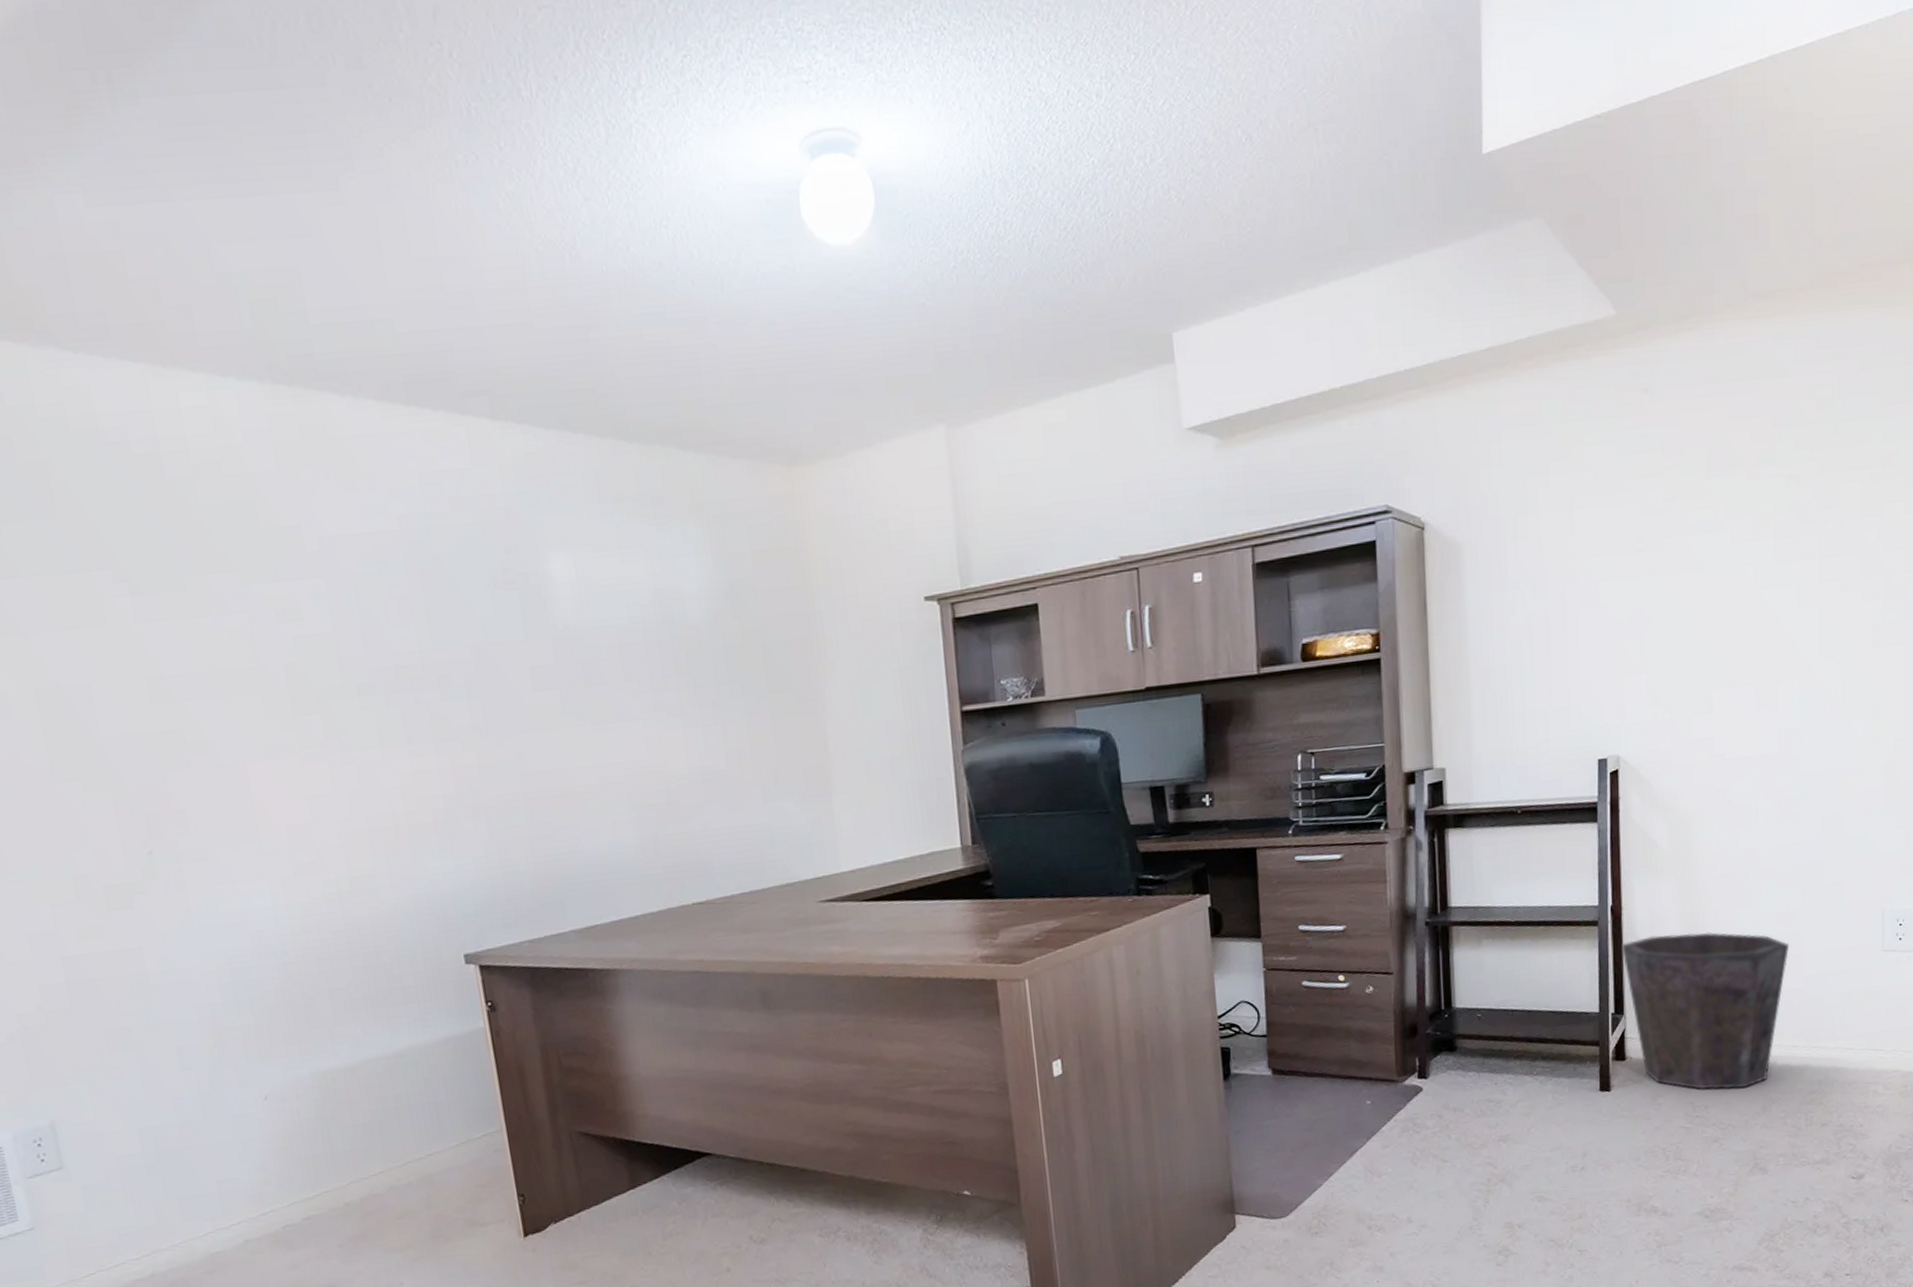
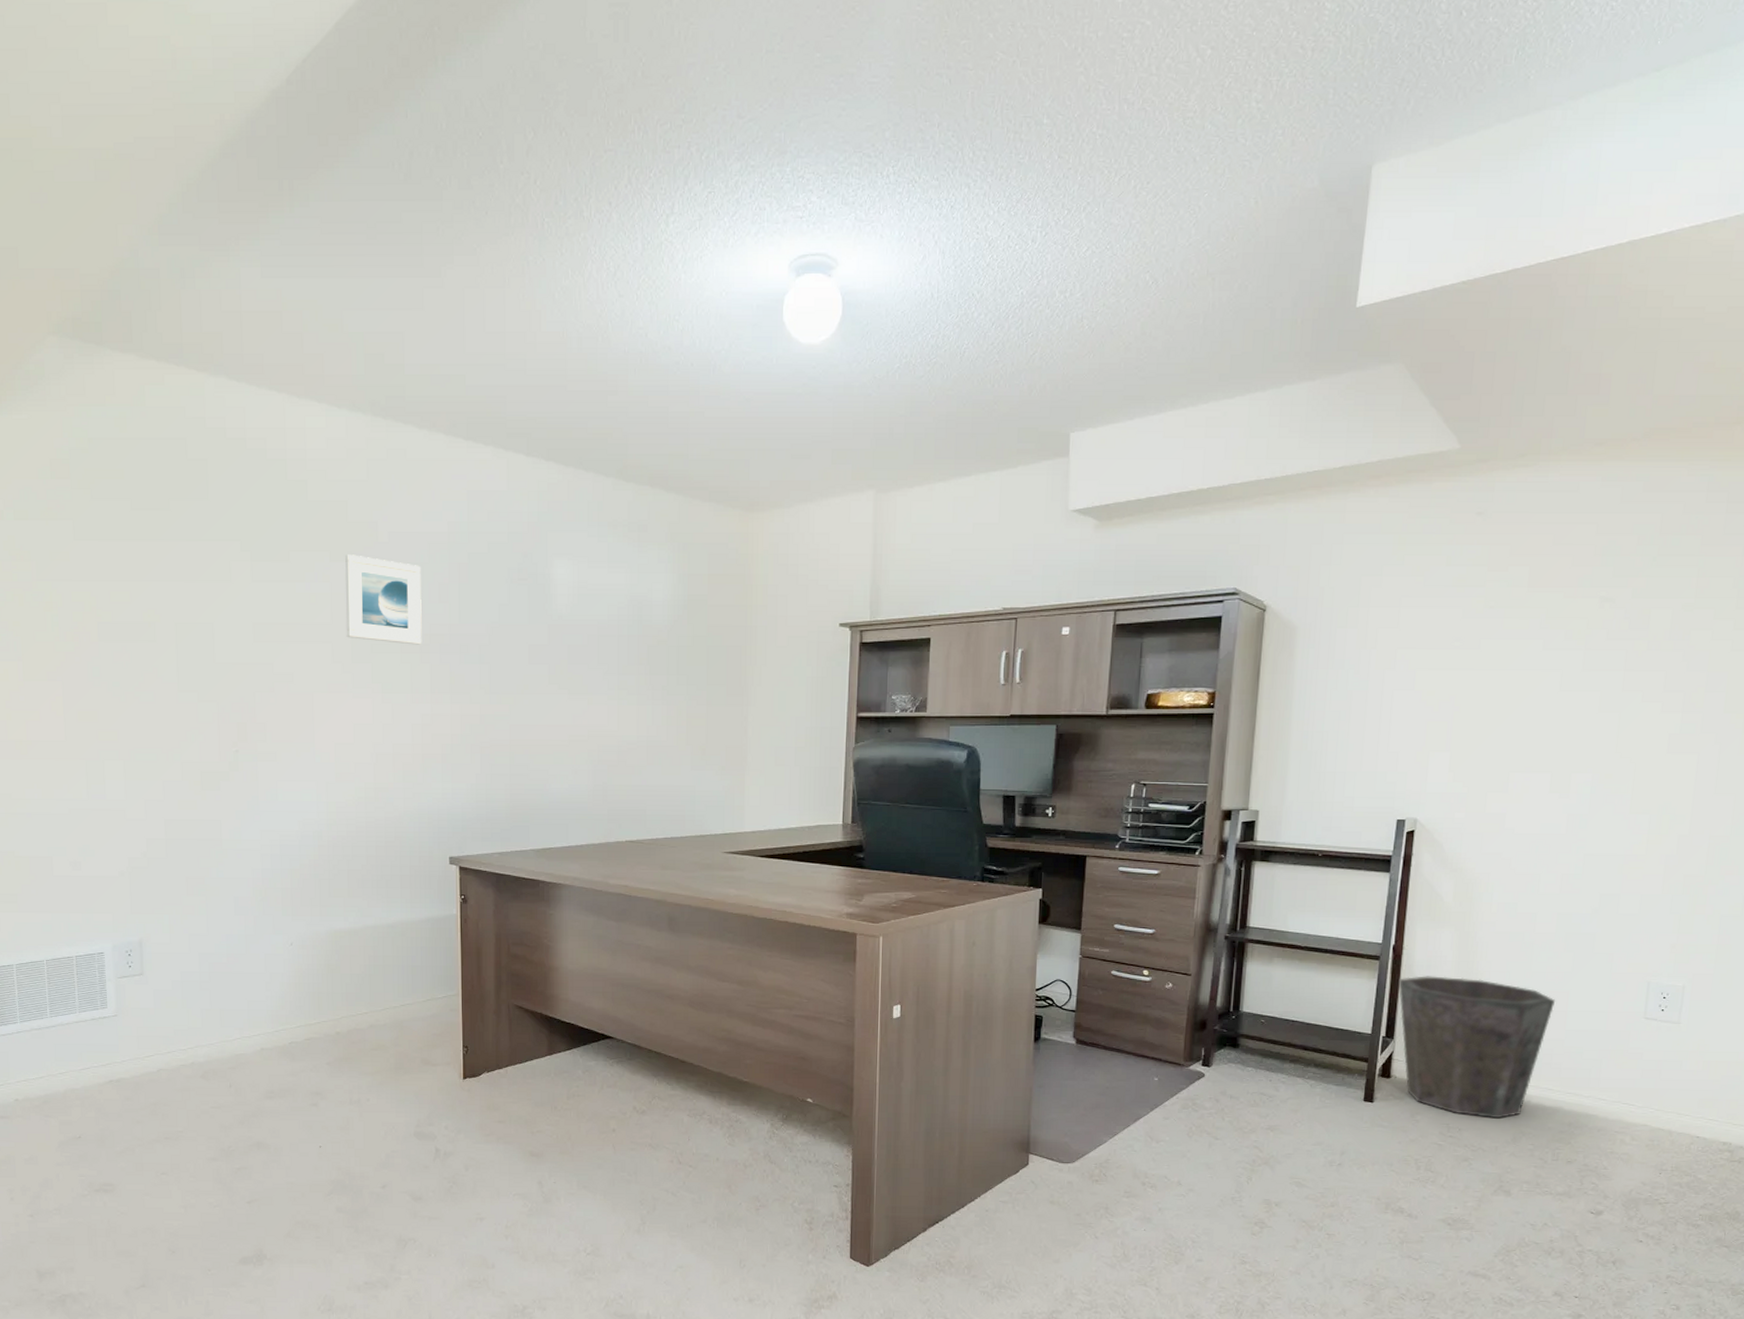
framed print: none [262,572,386,684] -> present [345,554,422,645]

